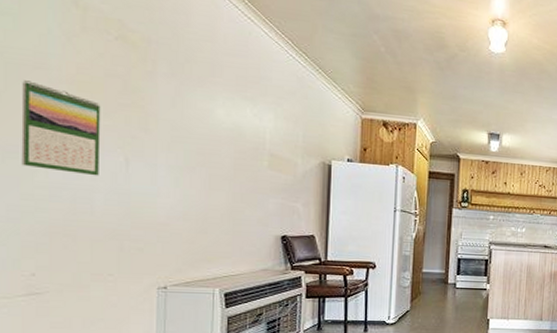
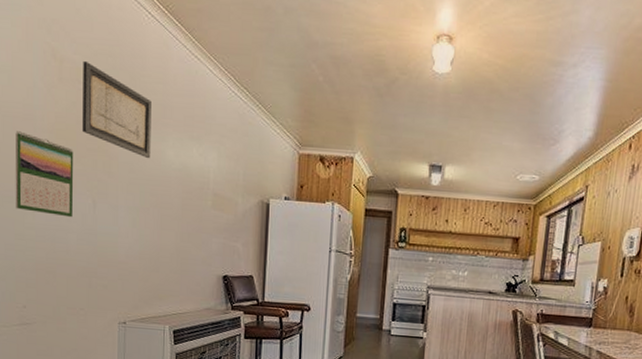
wall art: none [111,11,198,117] -> present [81,60,151,159]

